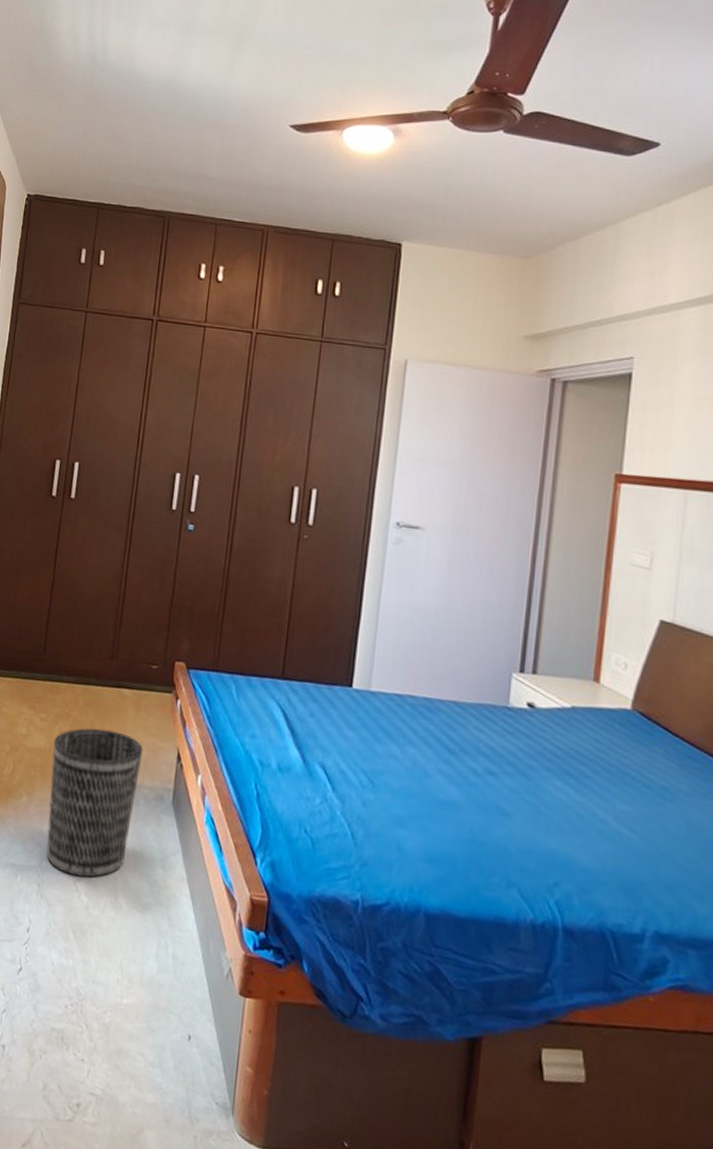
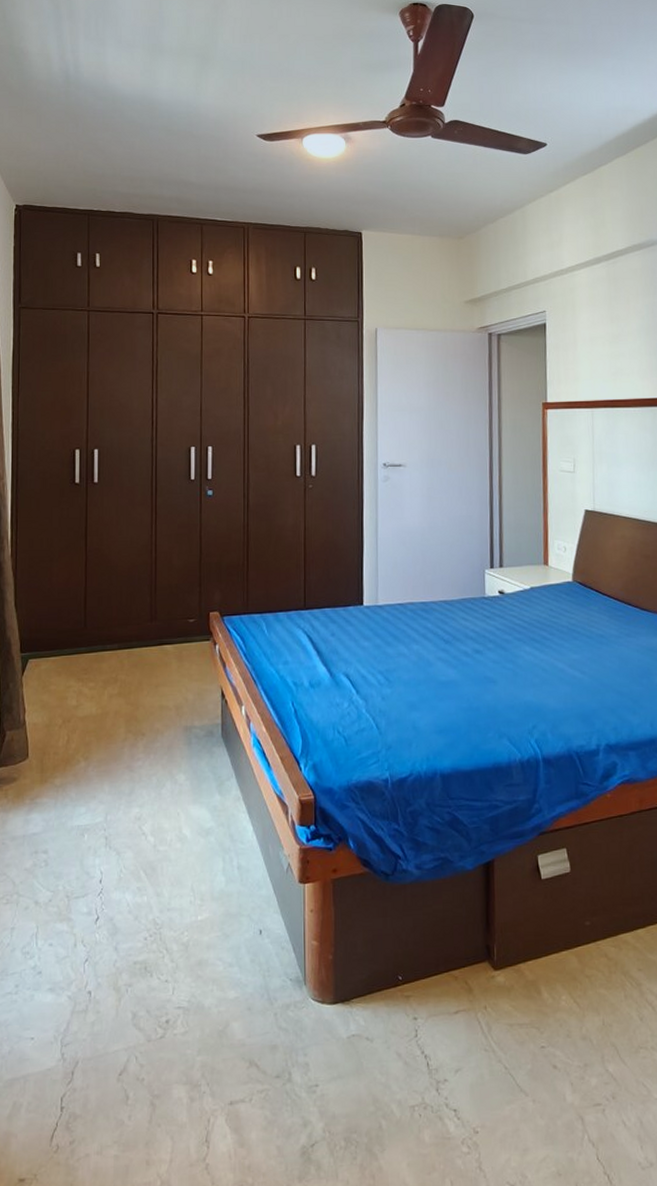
wastebasket: present [46,728,144,878] -> none [104,684,190,821]

